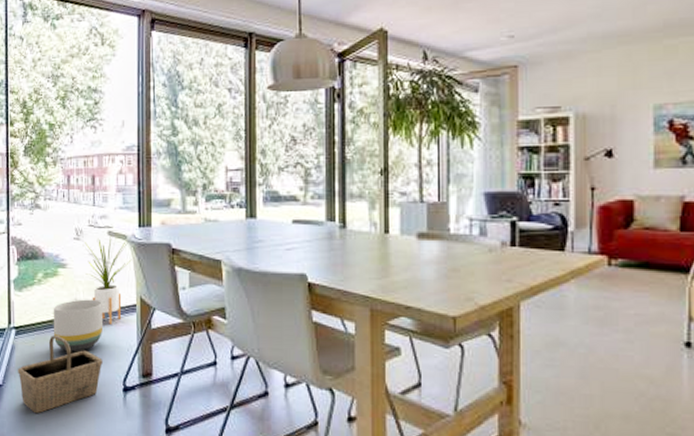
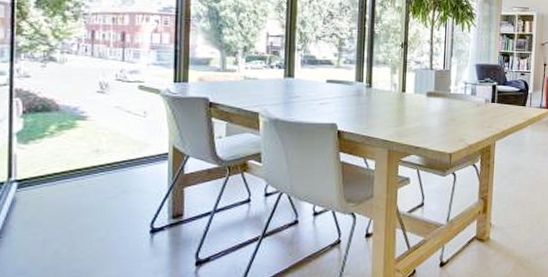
basket: present [18,334,103,414] -> none [19,185,128,264]
planter: present [53,299,102,353] -> none [67,150,129,201]
house plant: present [82,235,132,325] -> none [108,89,165,172]

